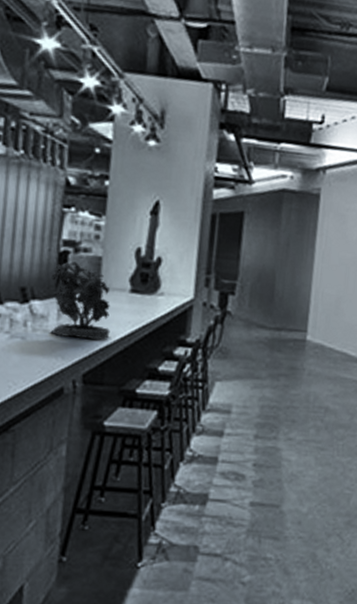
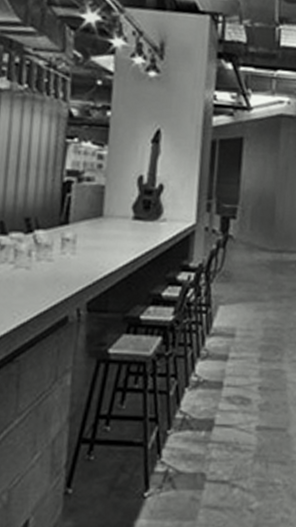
potted plant: present [50,259,111,341] -> none [54,188,115,269]

